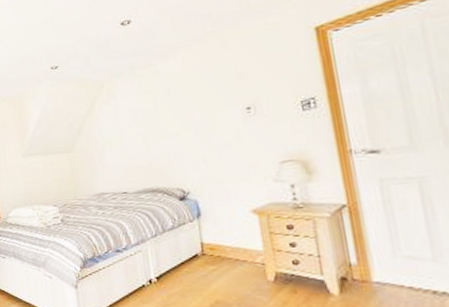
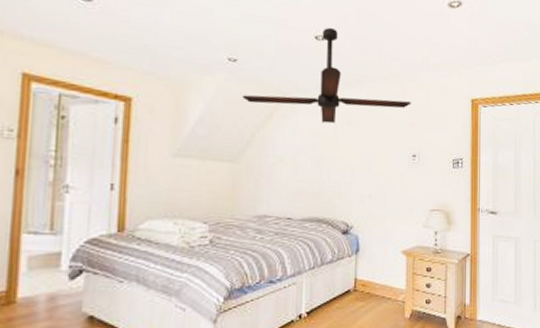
ceiling fan: none [67,9,235,99] -> present [242,27,411,124]

